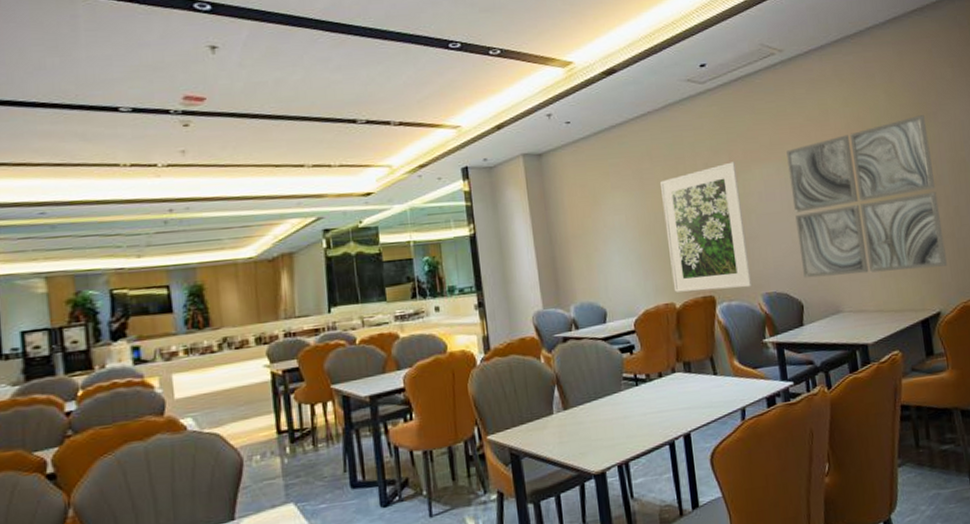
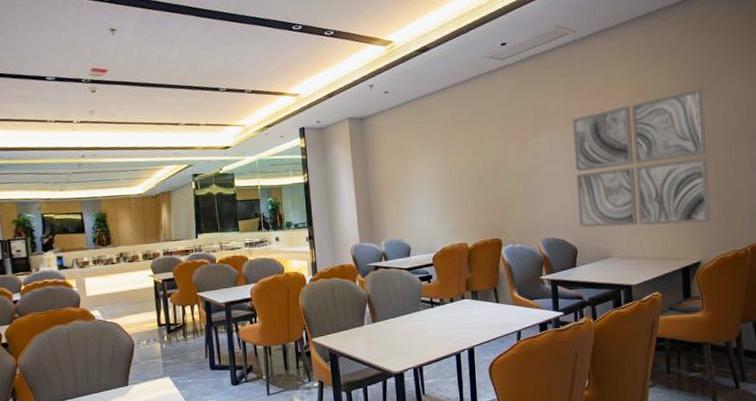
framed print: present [660,162,753,292] -> none [461,127,534,235]

